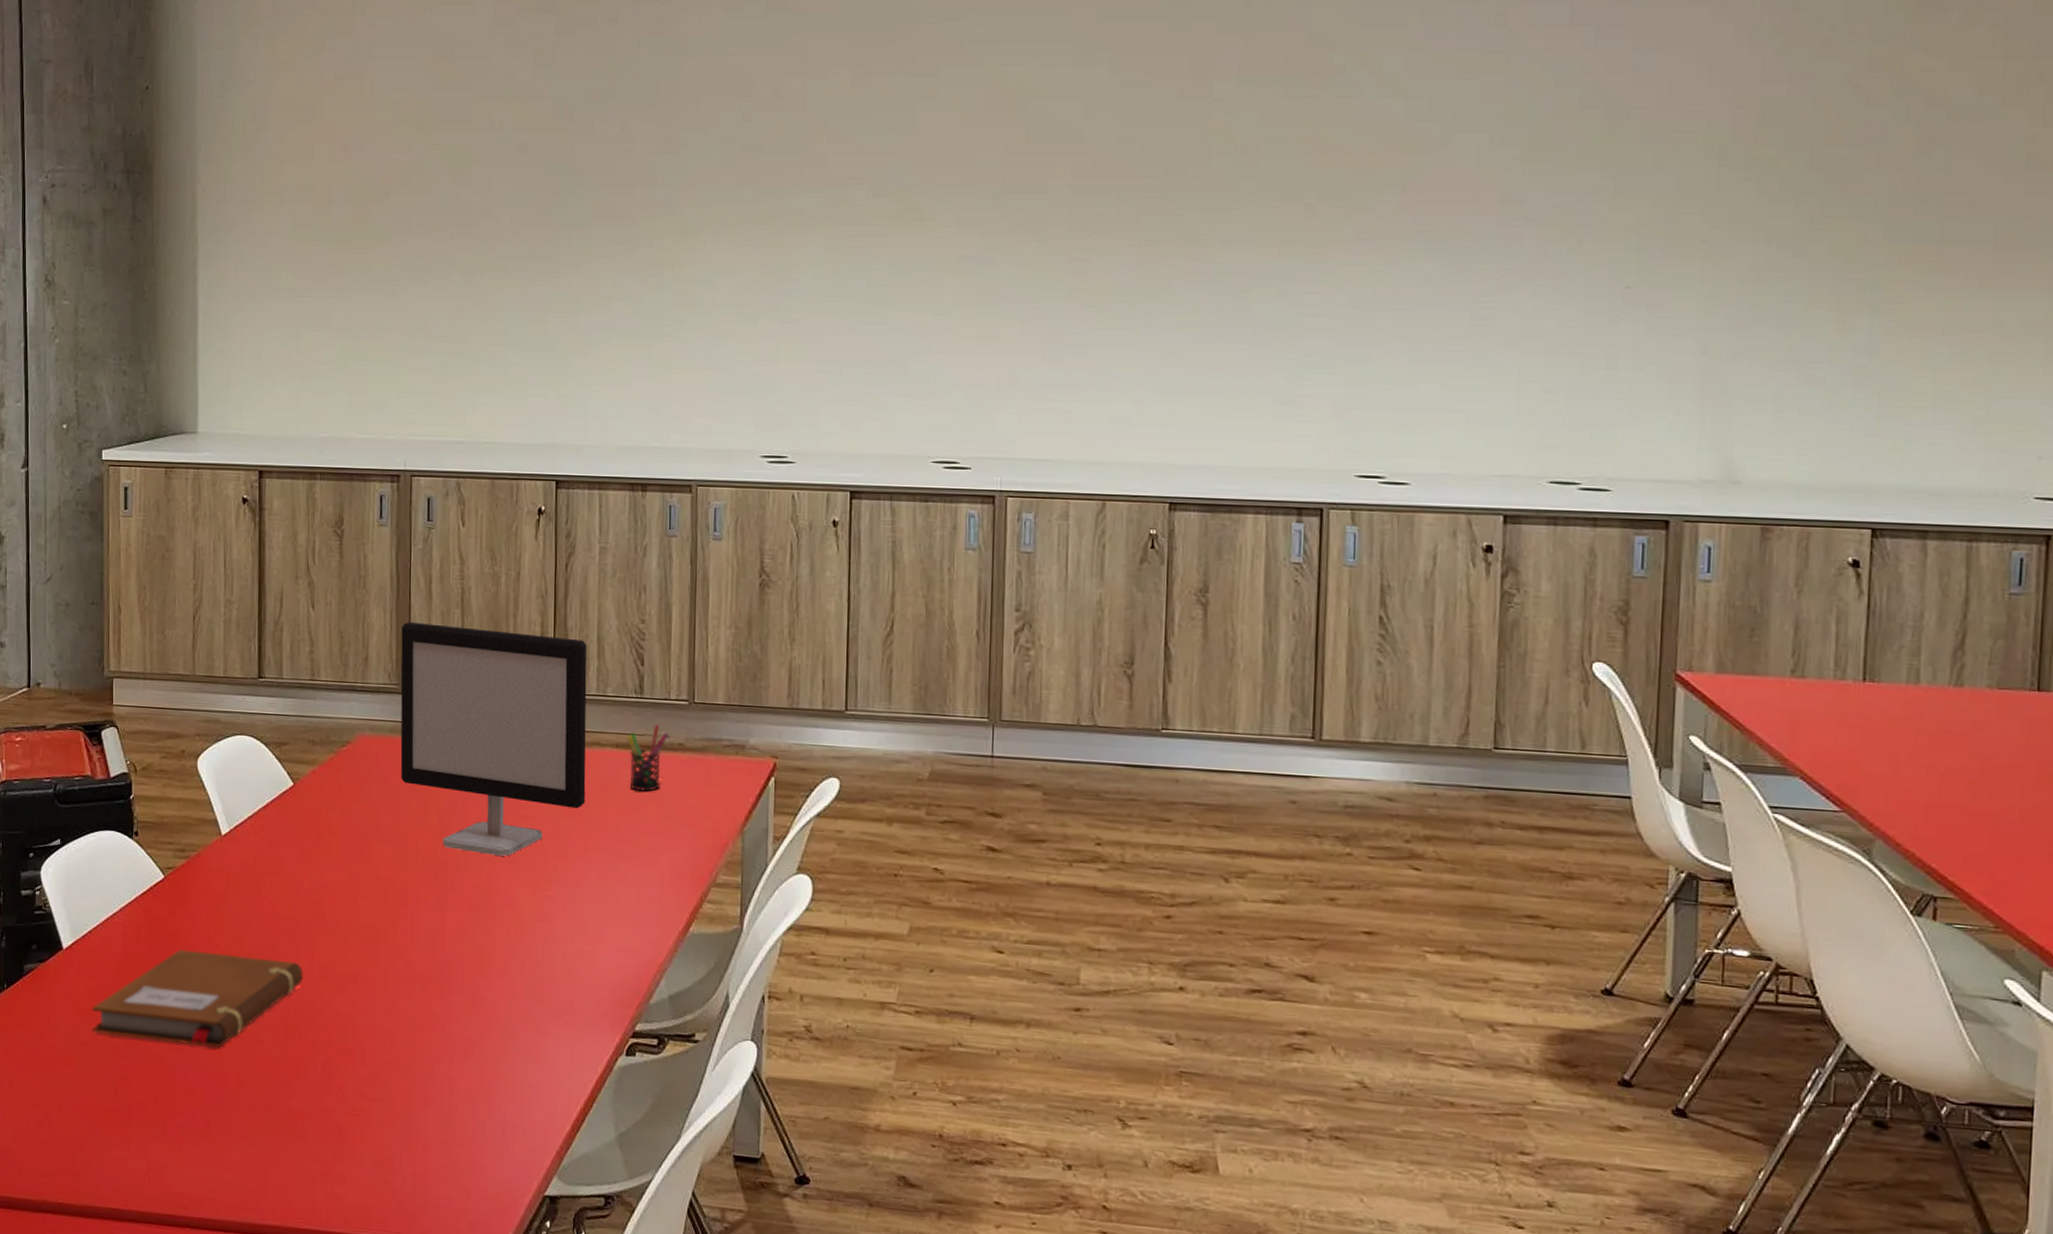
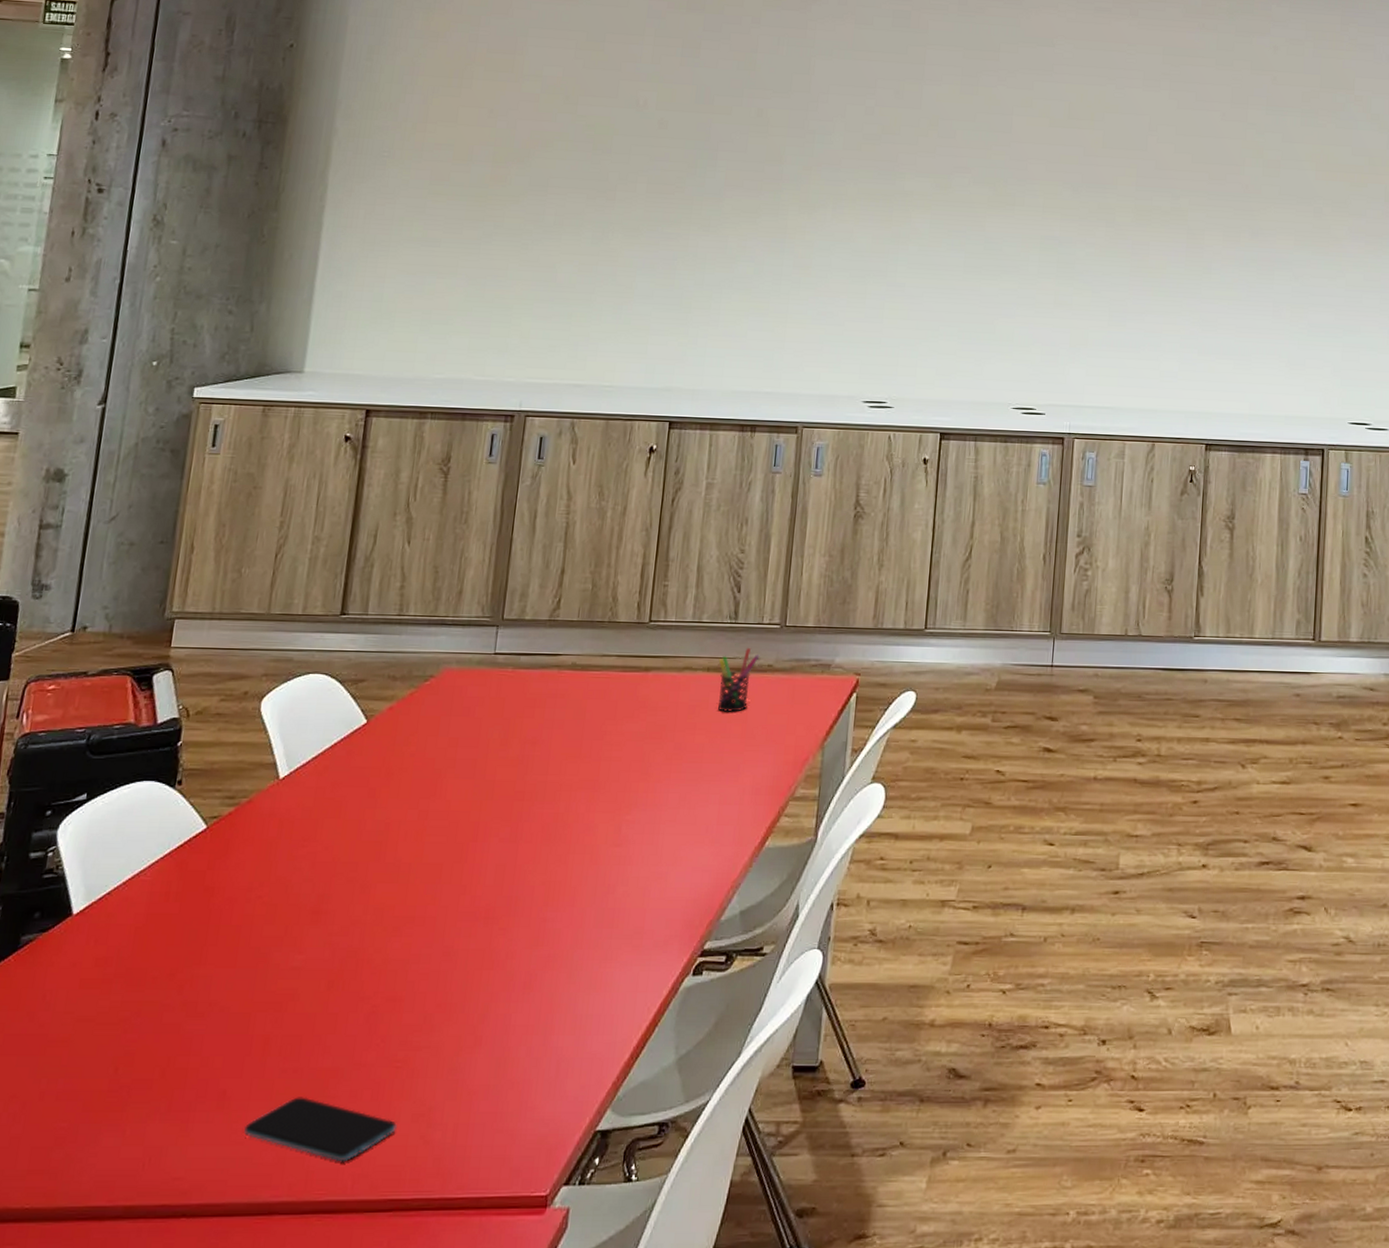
notebook: present [92,949,303,1048] -> none [95,904,355,1010]
smartphone: none [229,1132,361,1196] -> present [244,1097,397,1162]
computer monitor: present [400,621,587,856] -> none [484,555,686,783]

